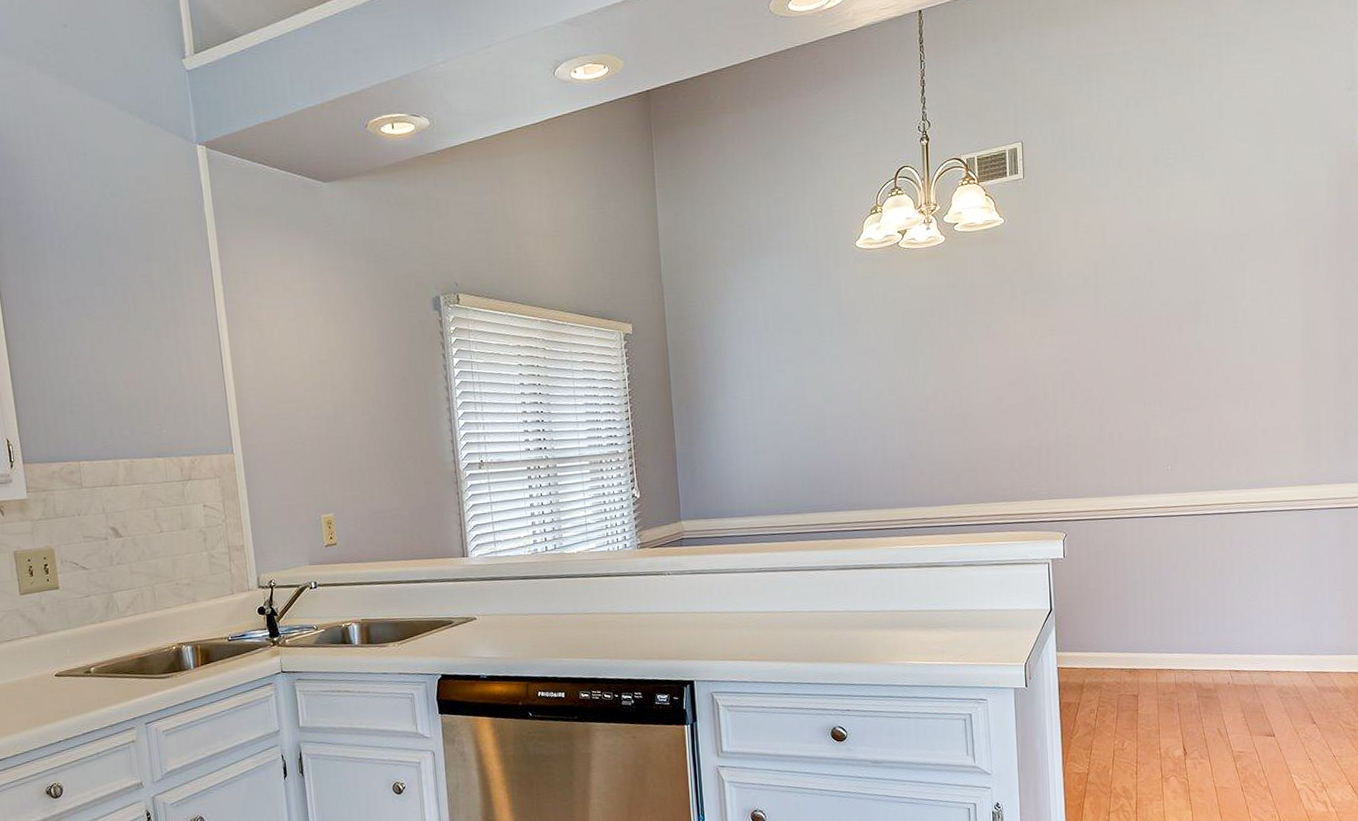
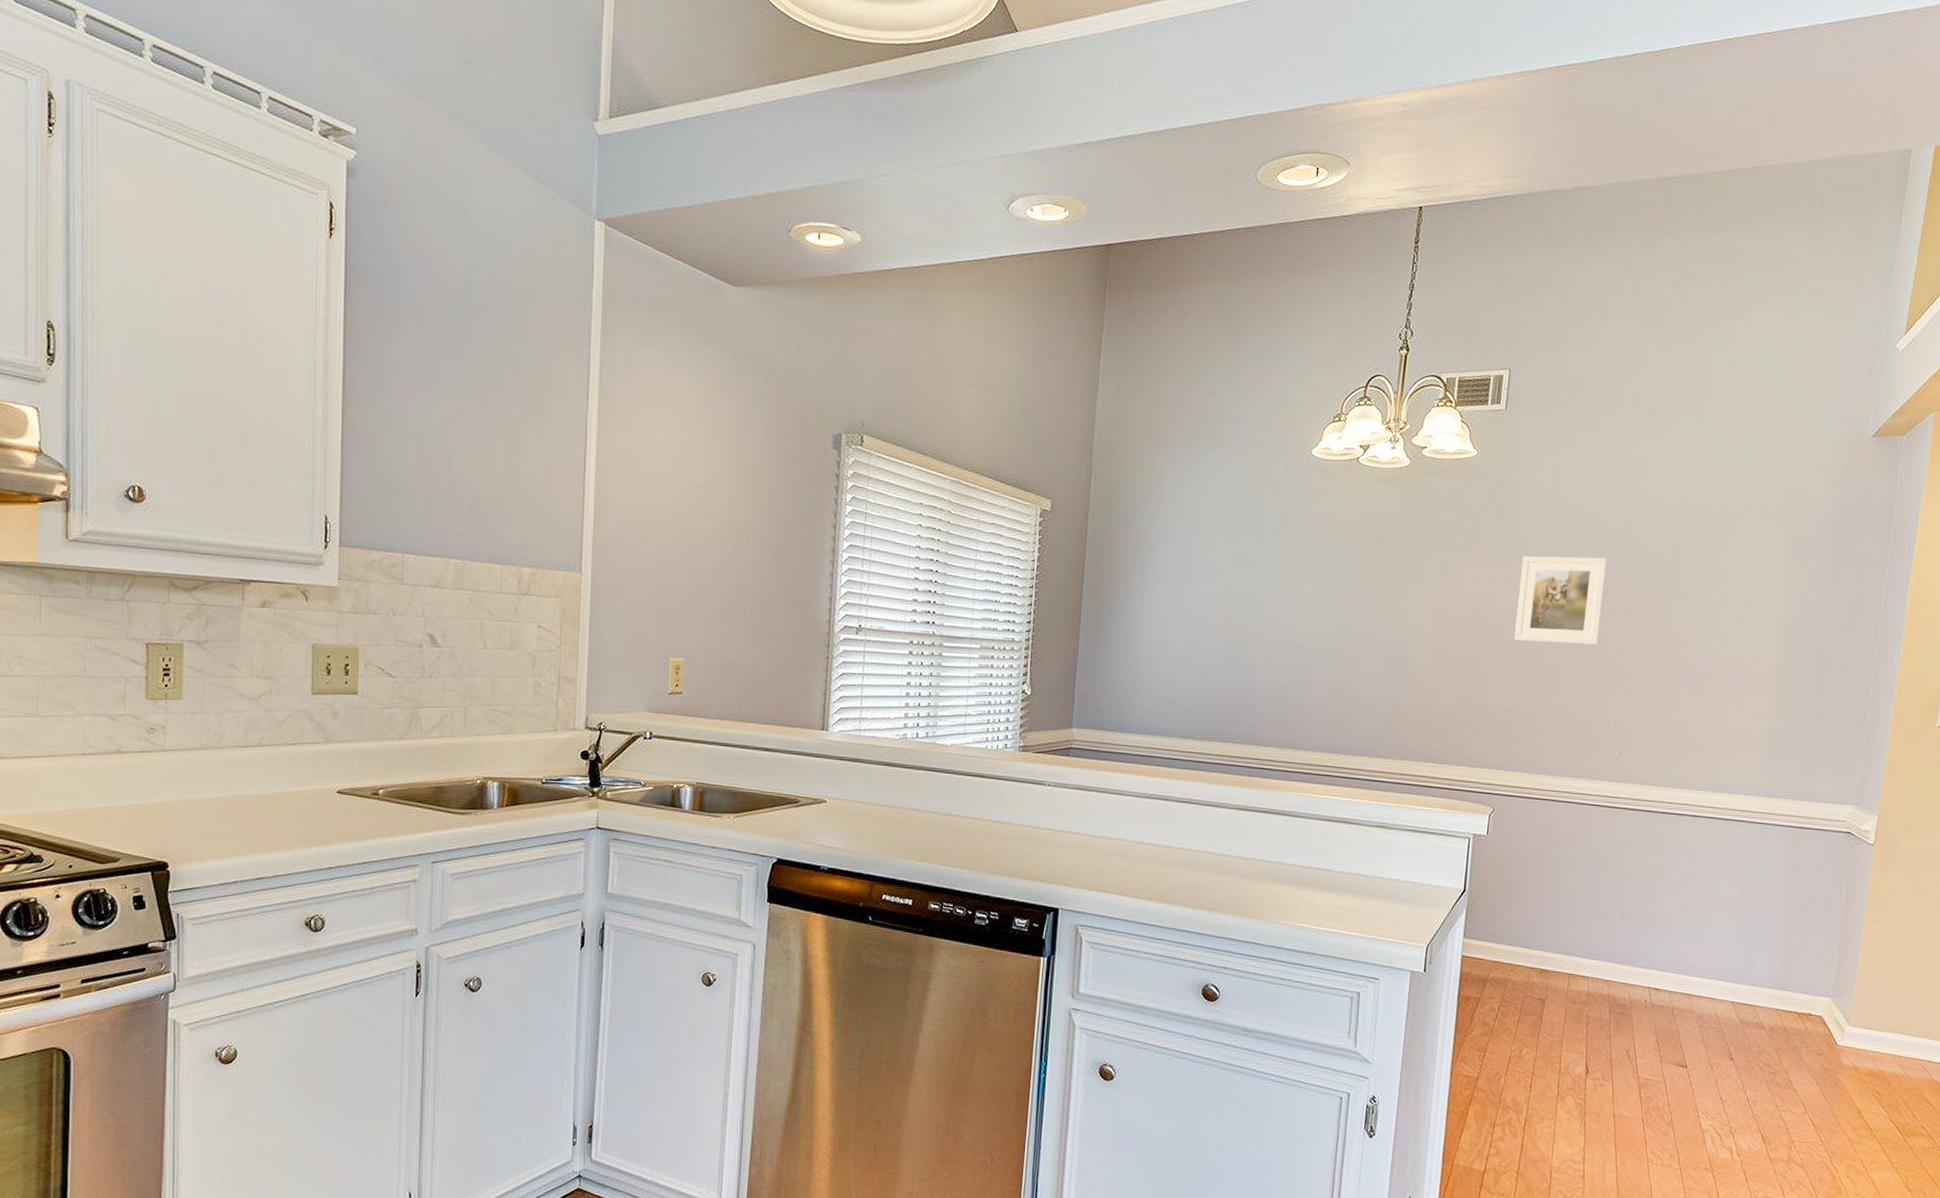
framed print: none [1058,295,1138,382] -> present [1513,555,1607,645]

